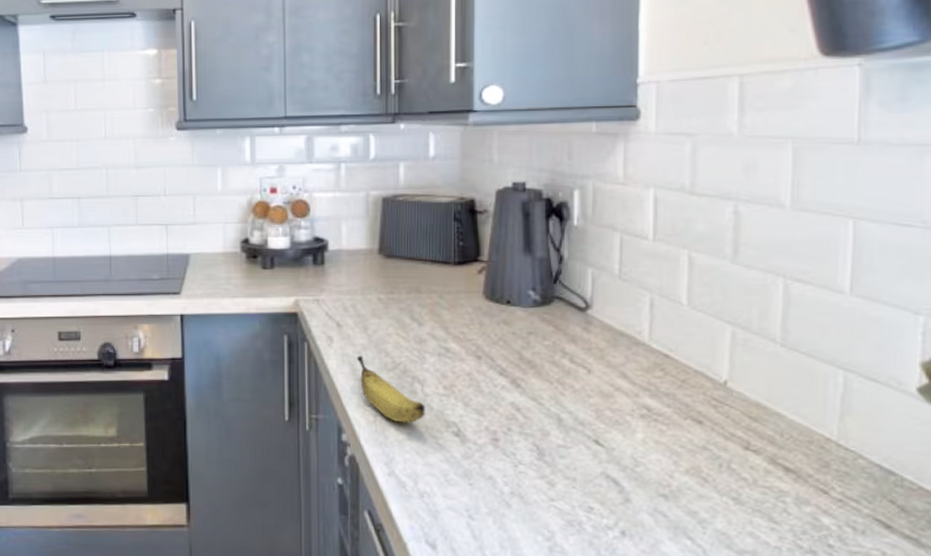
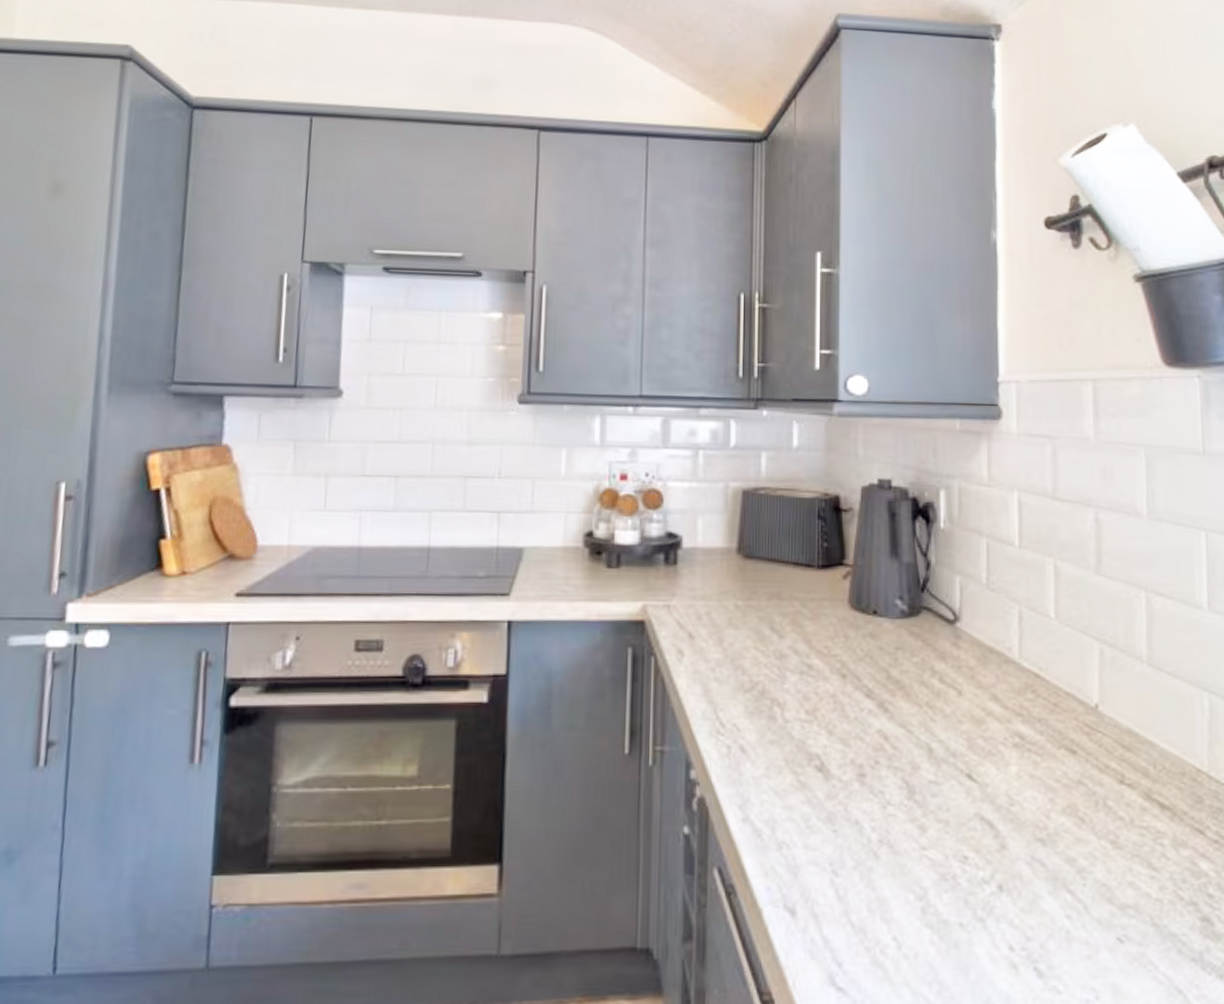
banana: present [356,355,426,424] -> none [709,673,786,757]

